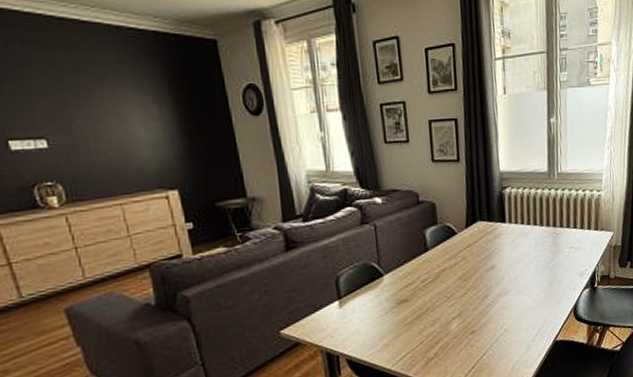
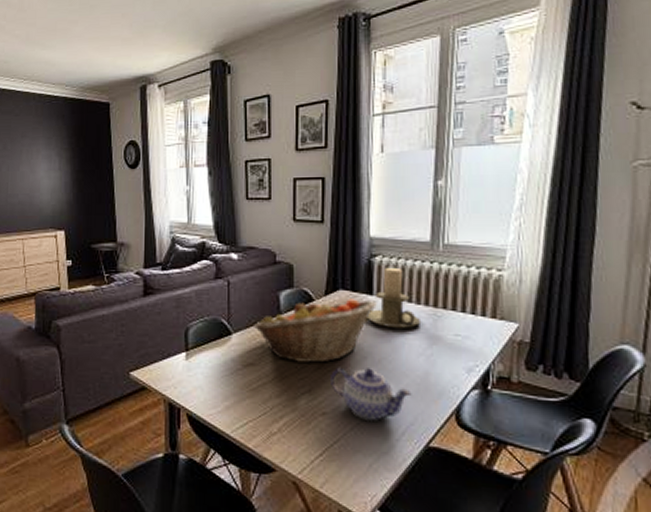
fruit basket: none [403,227,510,292] -> present [253,299,377,363]
teapot: none [476,286,541,331] -> present [331,368,412,422]
candle holder: none [502,196,545,249] -> present [367,267,422,328]

